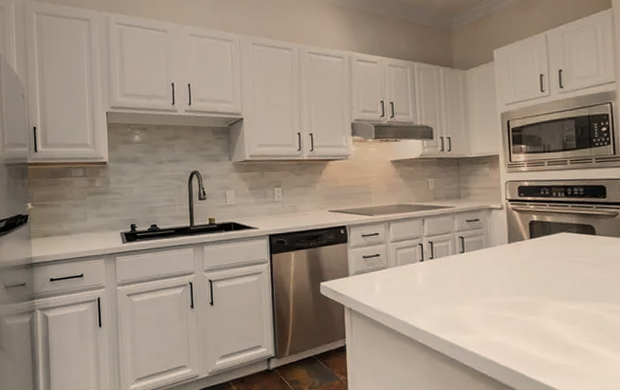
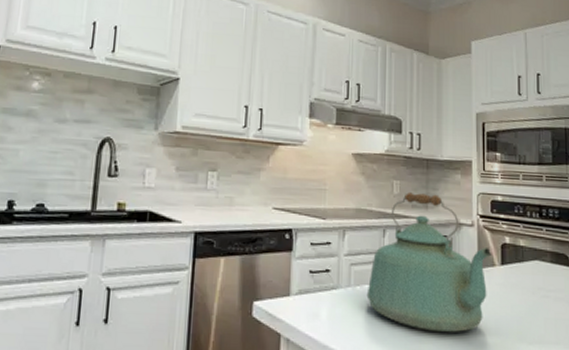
kettle: none [412,186,521,296] -> present [366,193,492,333]

